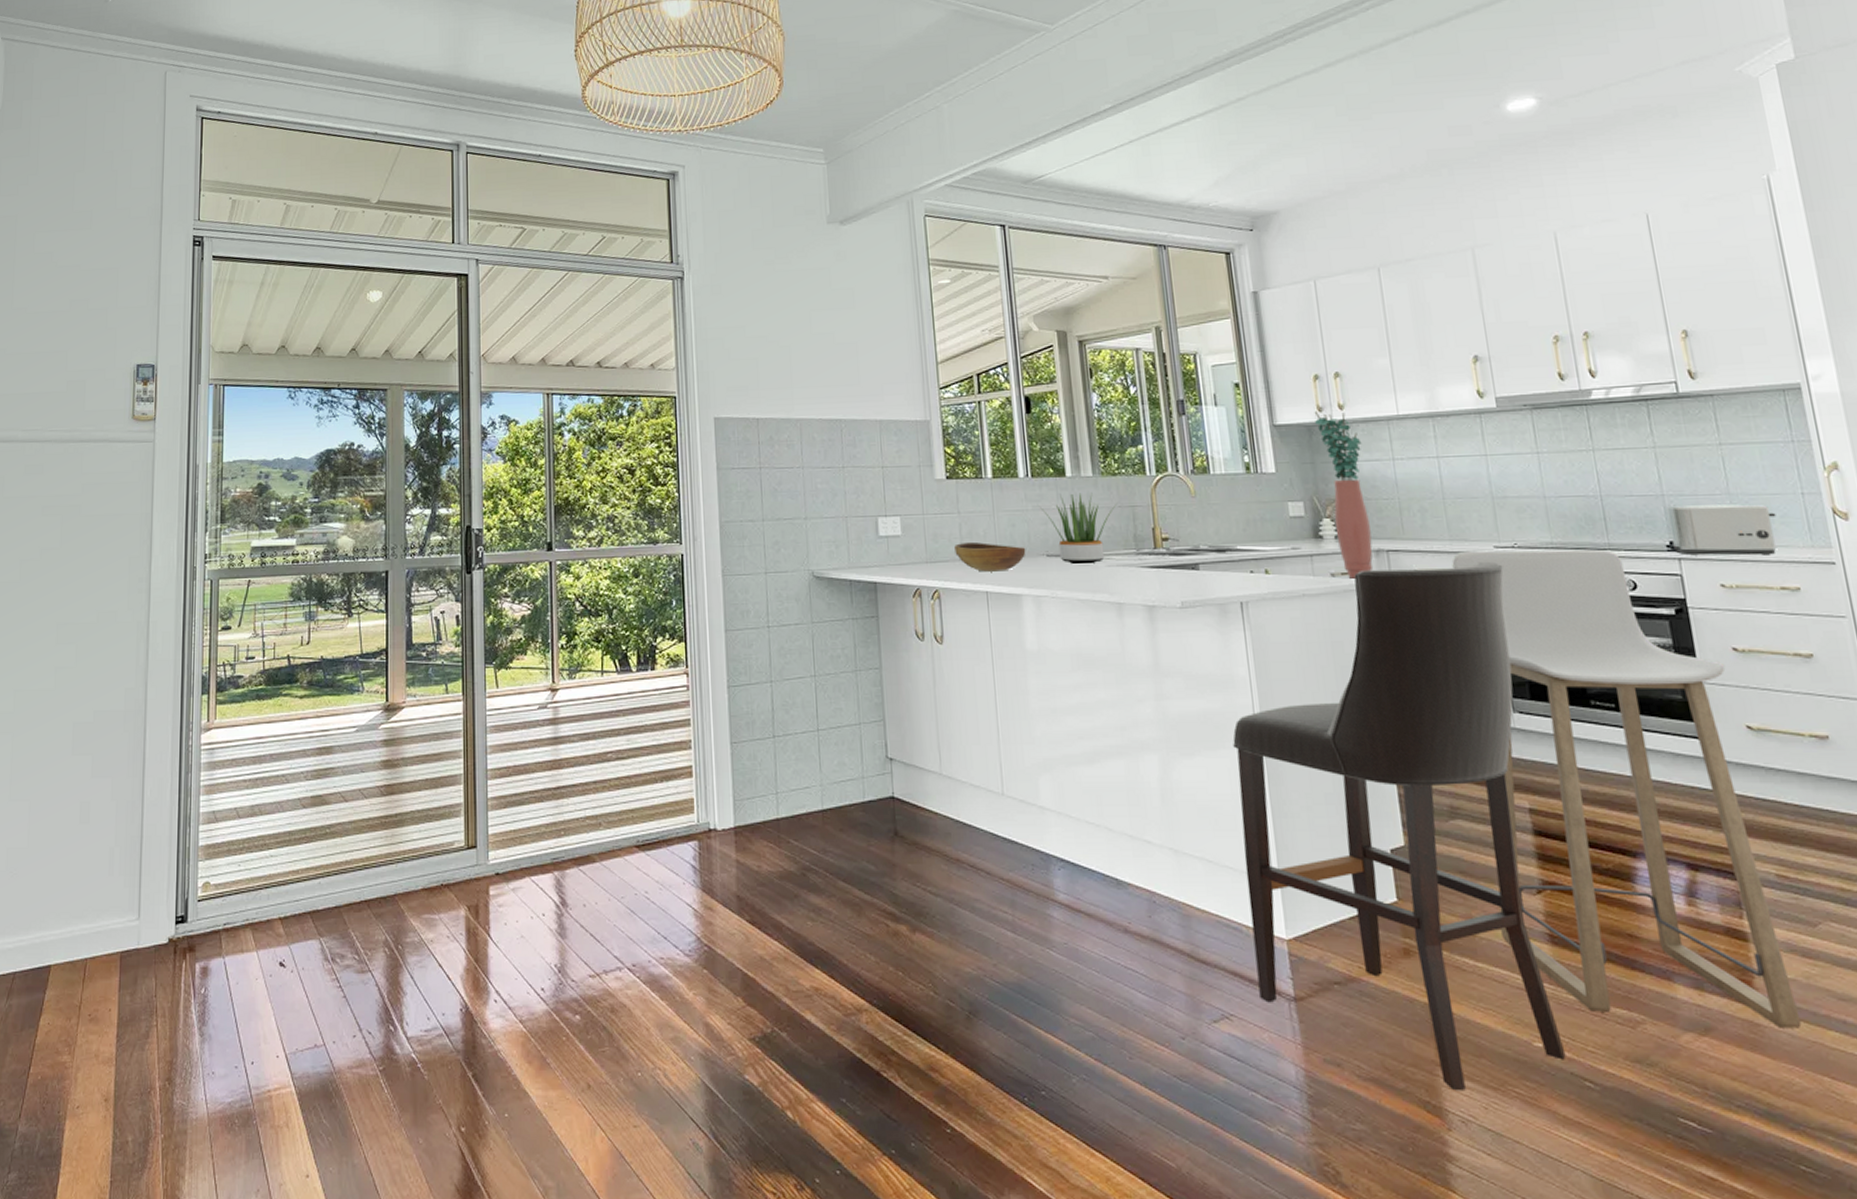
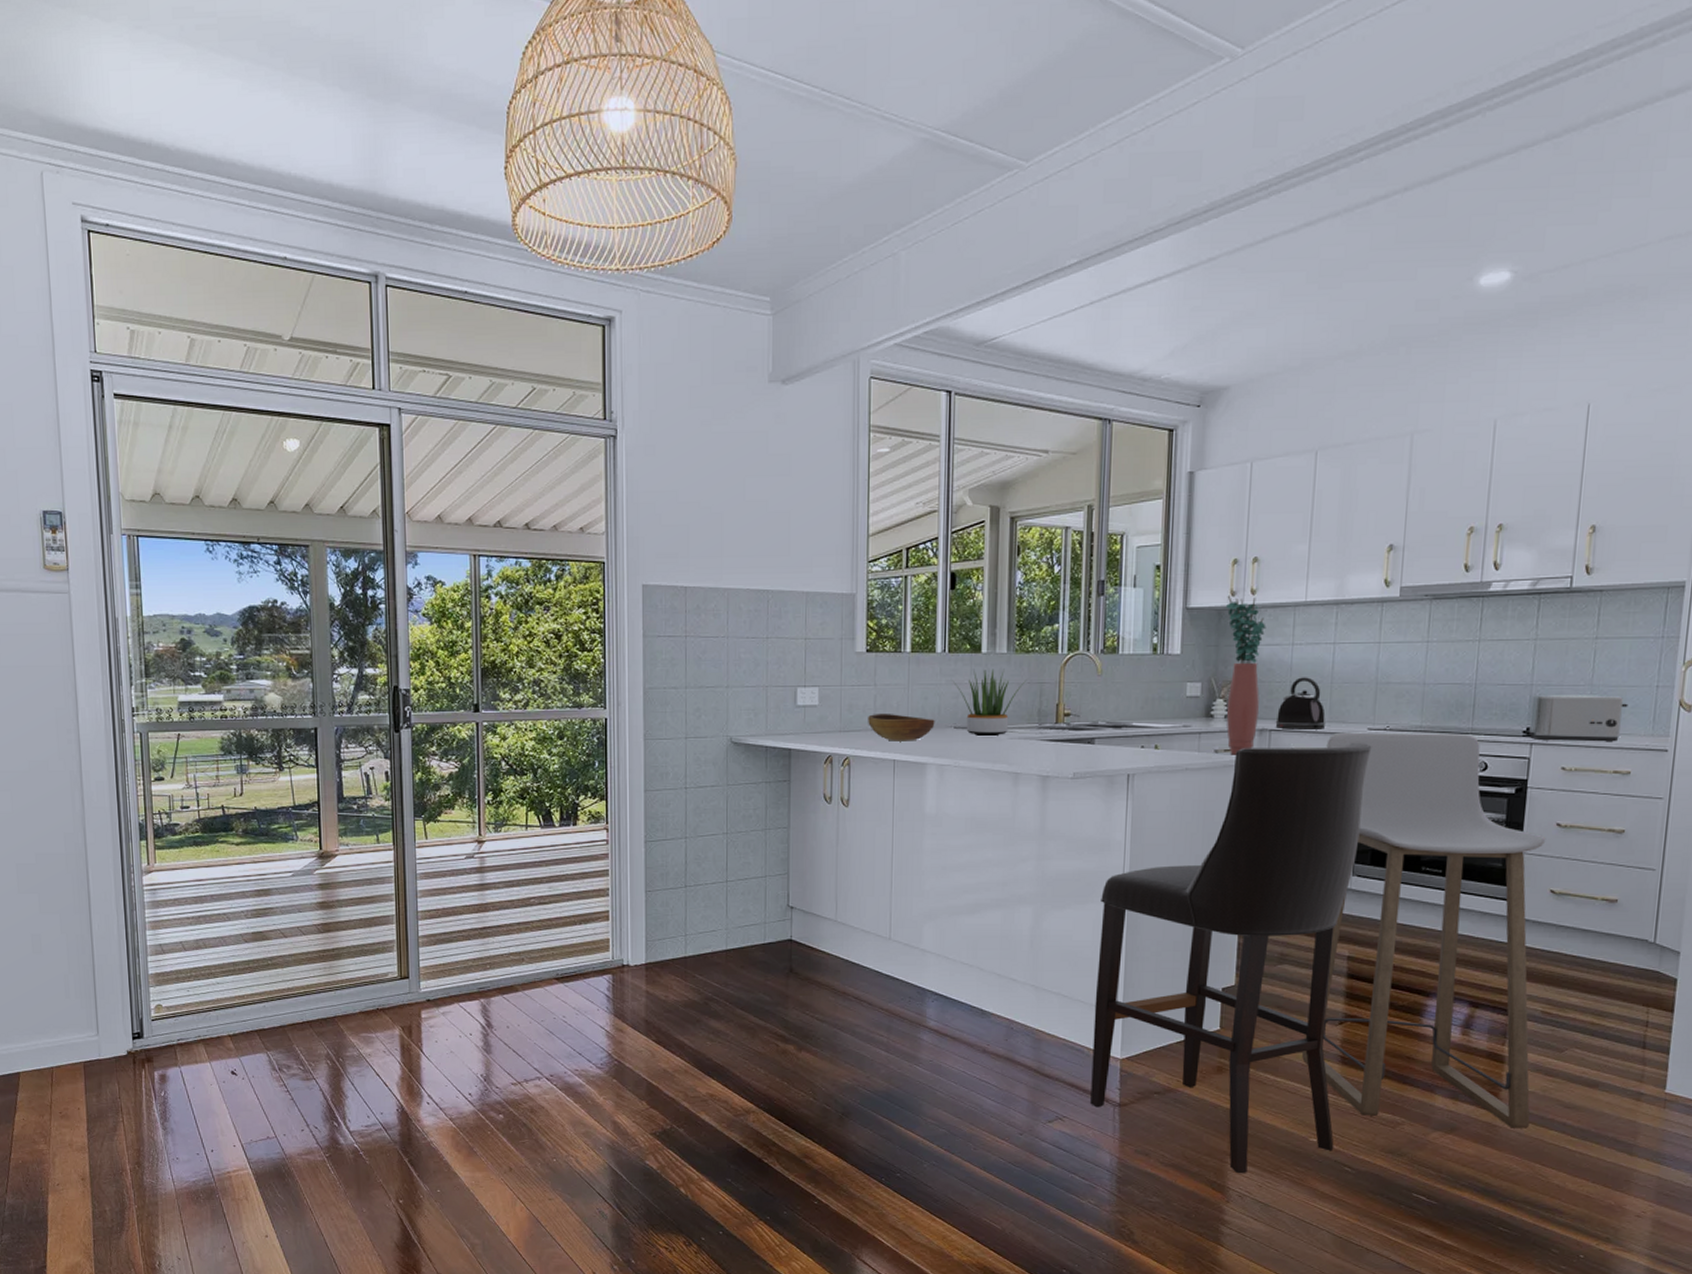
kettle: none [1391,493,1447,550] -> present [1275,677,1326,730]

